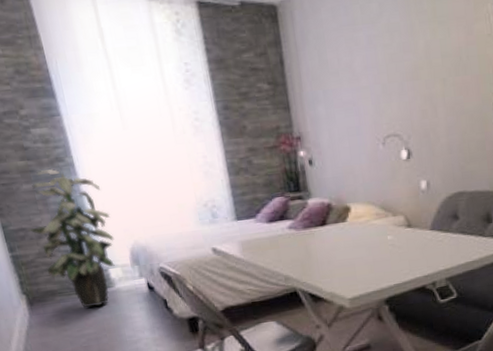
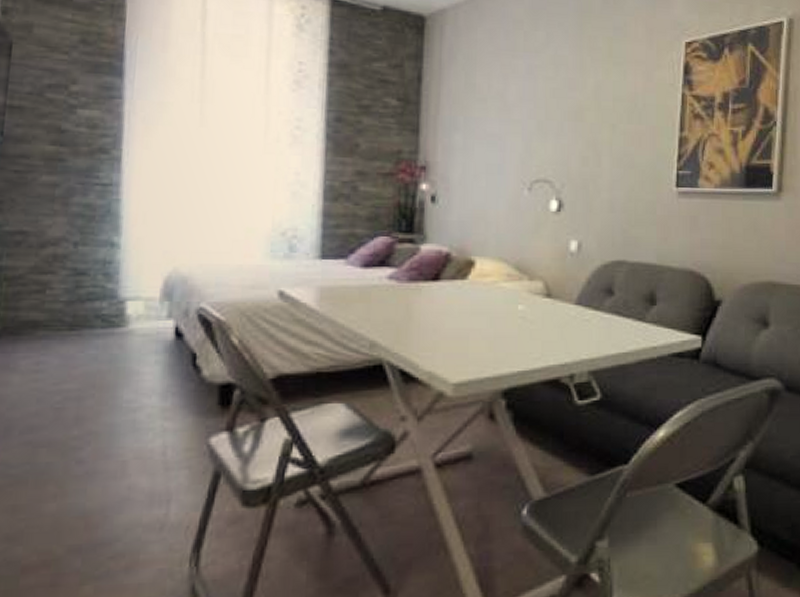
indoor plant: present [28,169,115,308] -> none [30,161,151,352]

